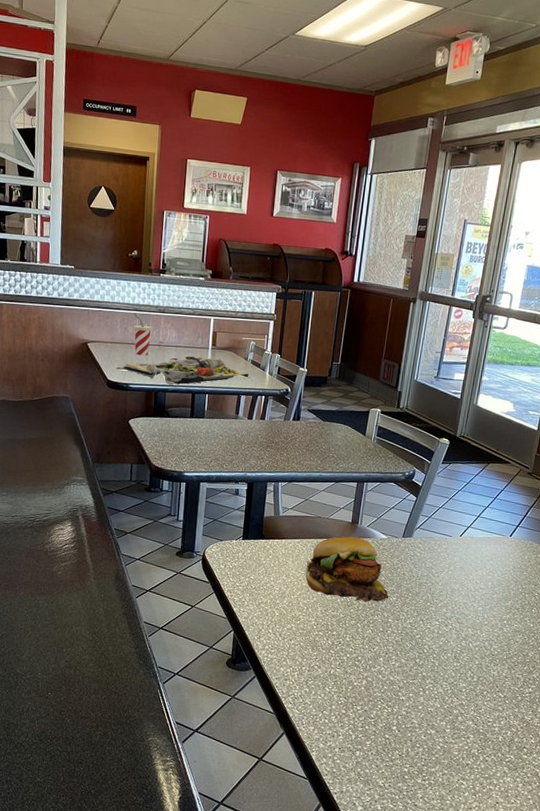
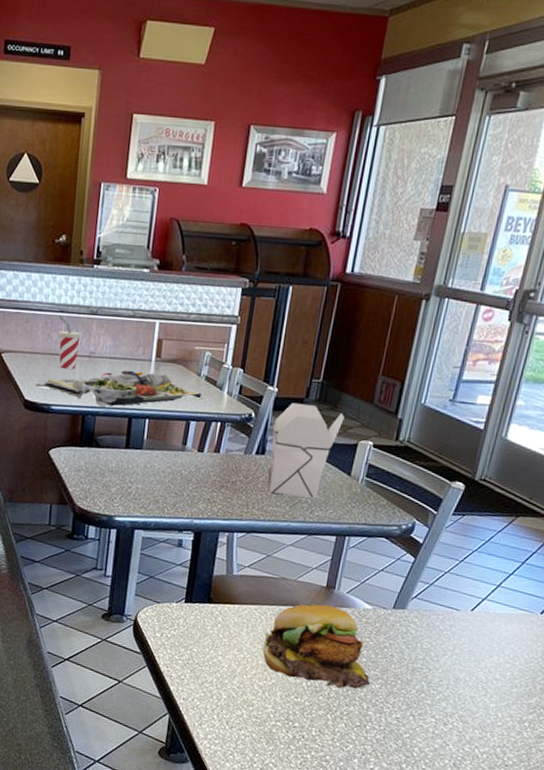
takeout container: none [303,380,359,454] -> present [267,402,345,499]

